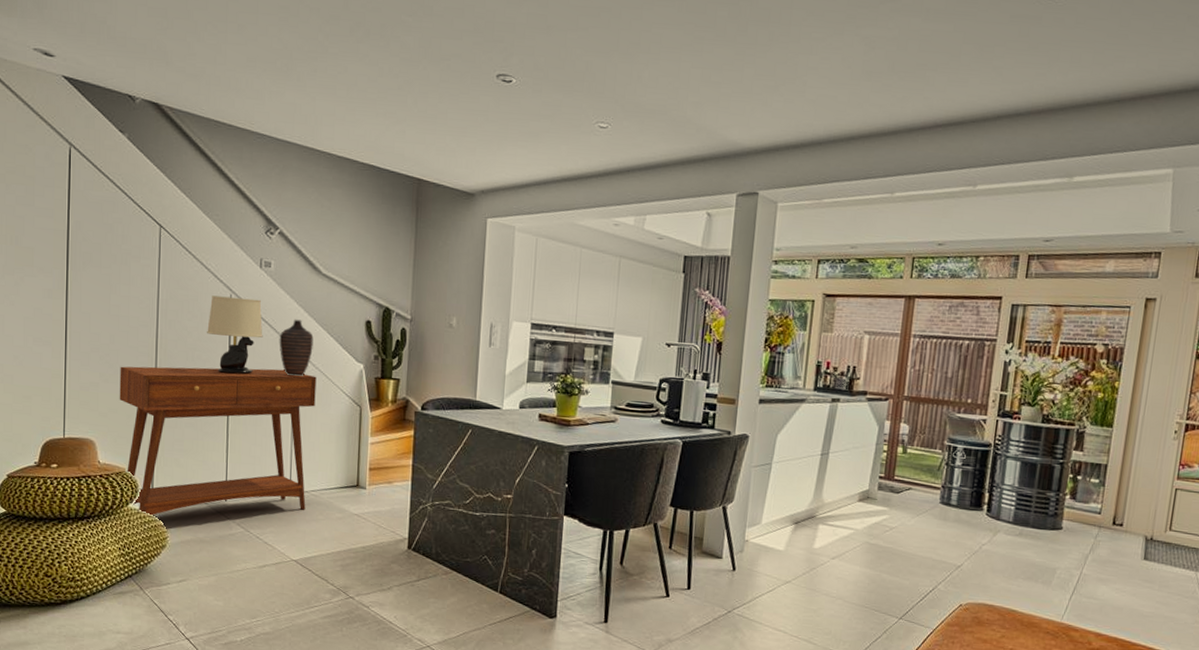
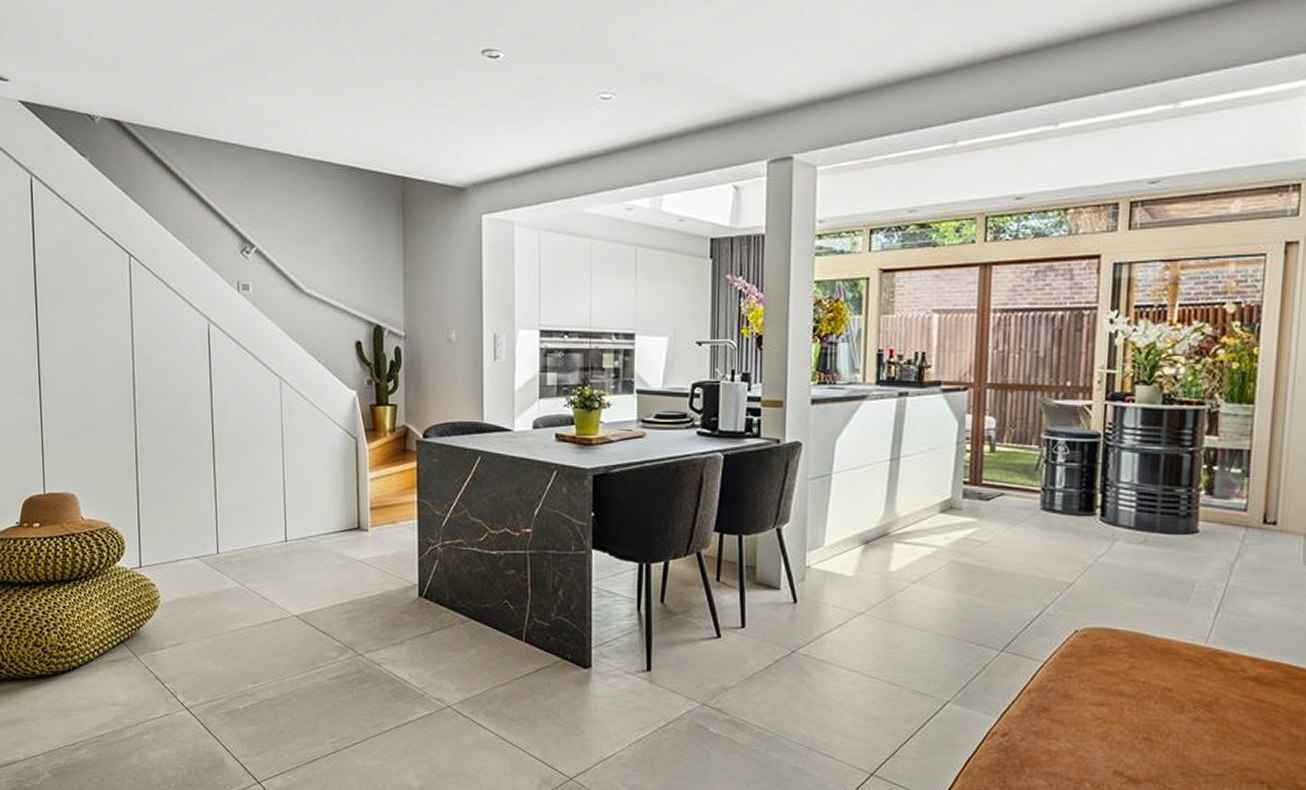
console table: present [119,366,317,517] -> none [97,403,307,575]
table lamp: present [207,295,263,375] -> none [186,326,246,412]
decorative vase: present [279,319,314,377] -> none [263,346,300,410]

